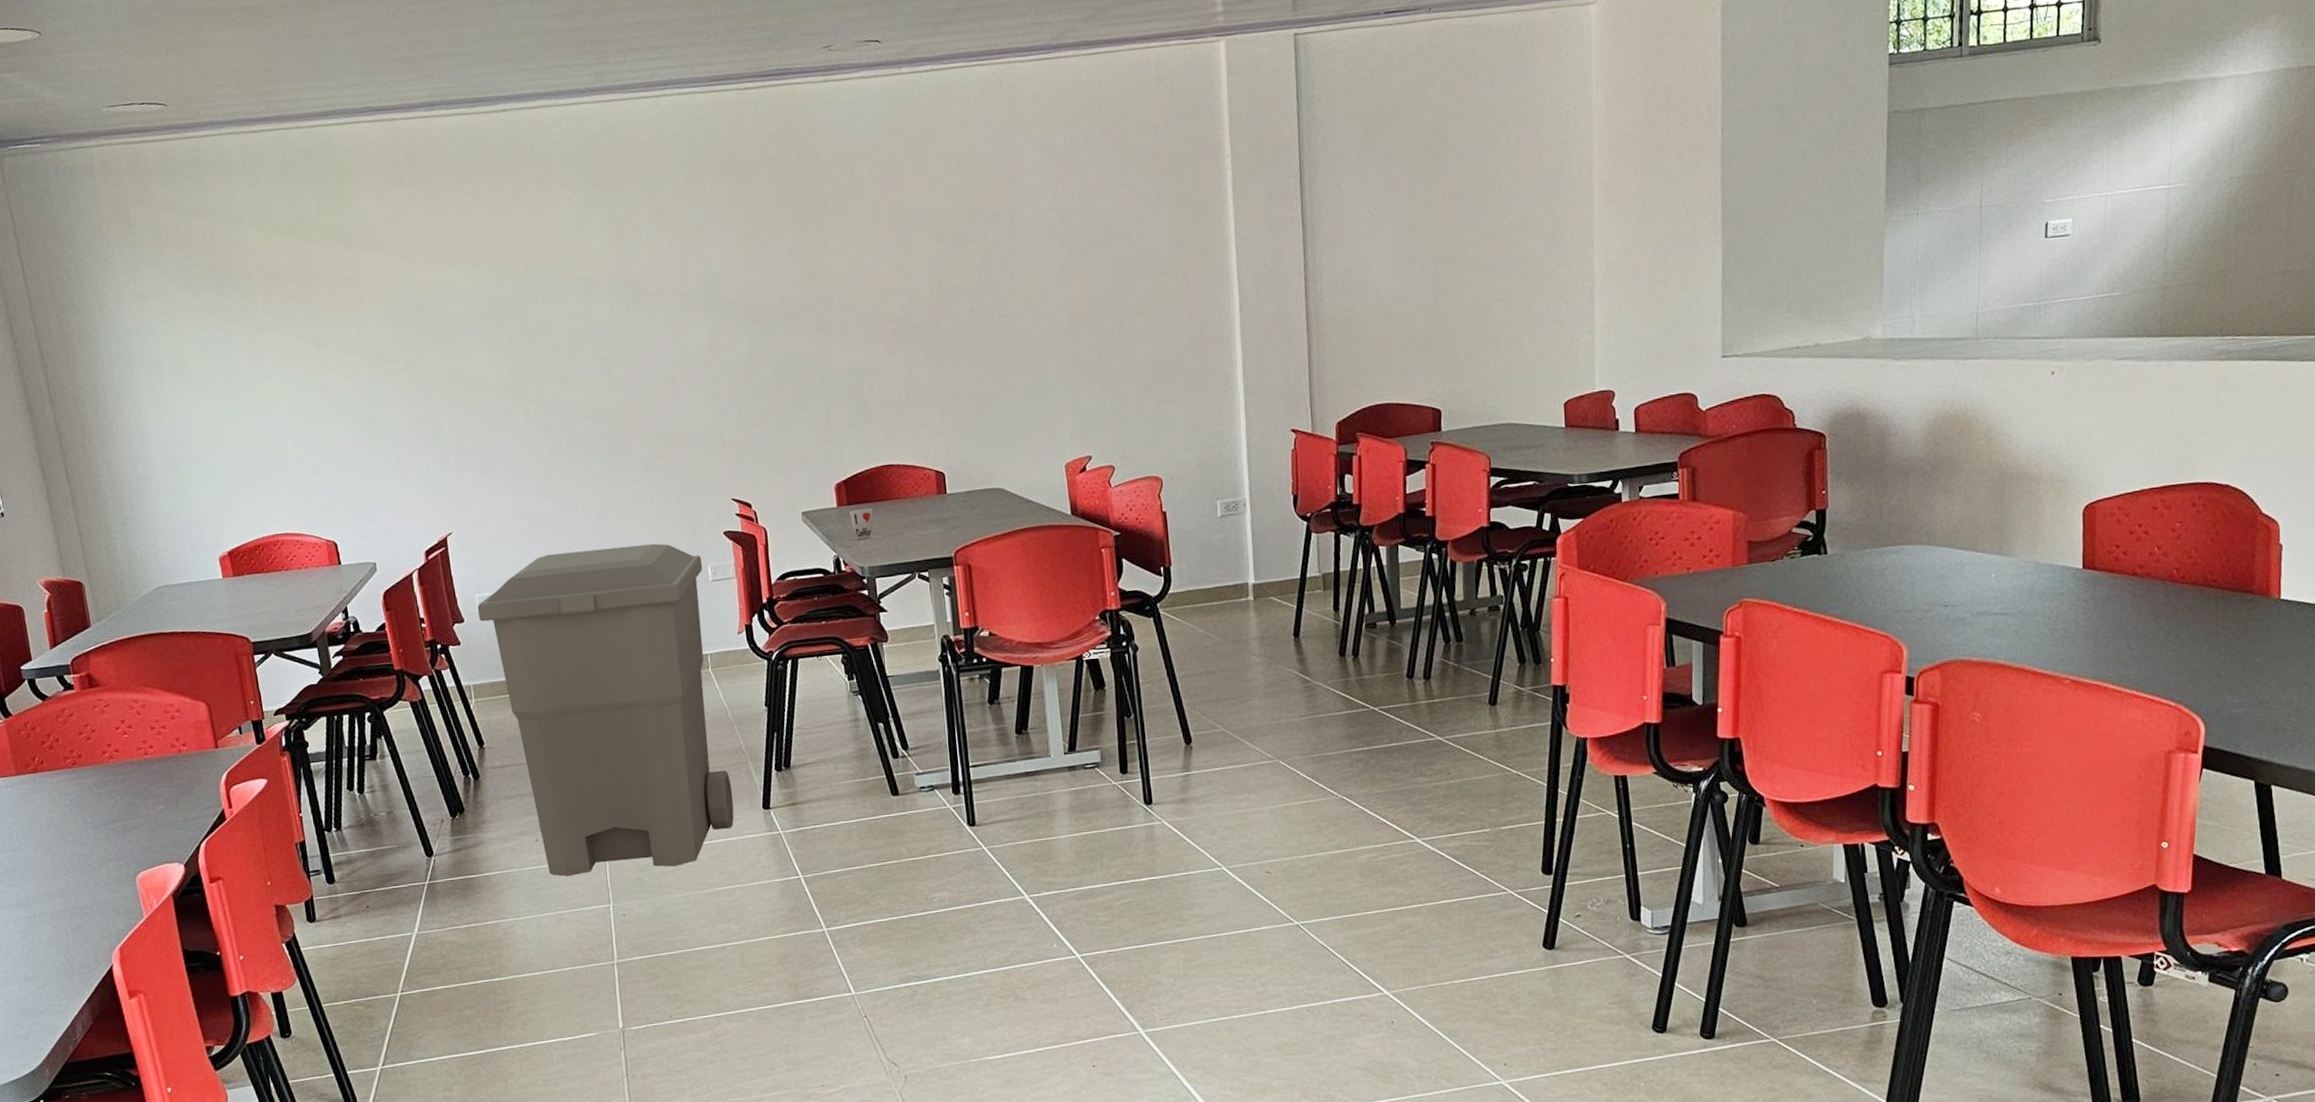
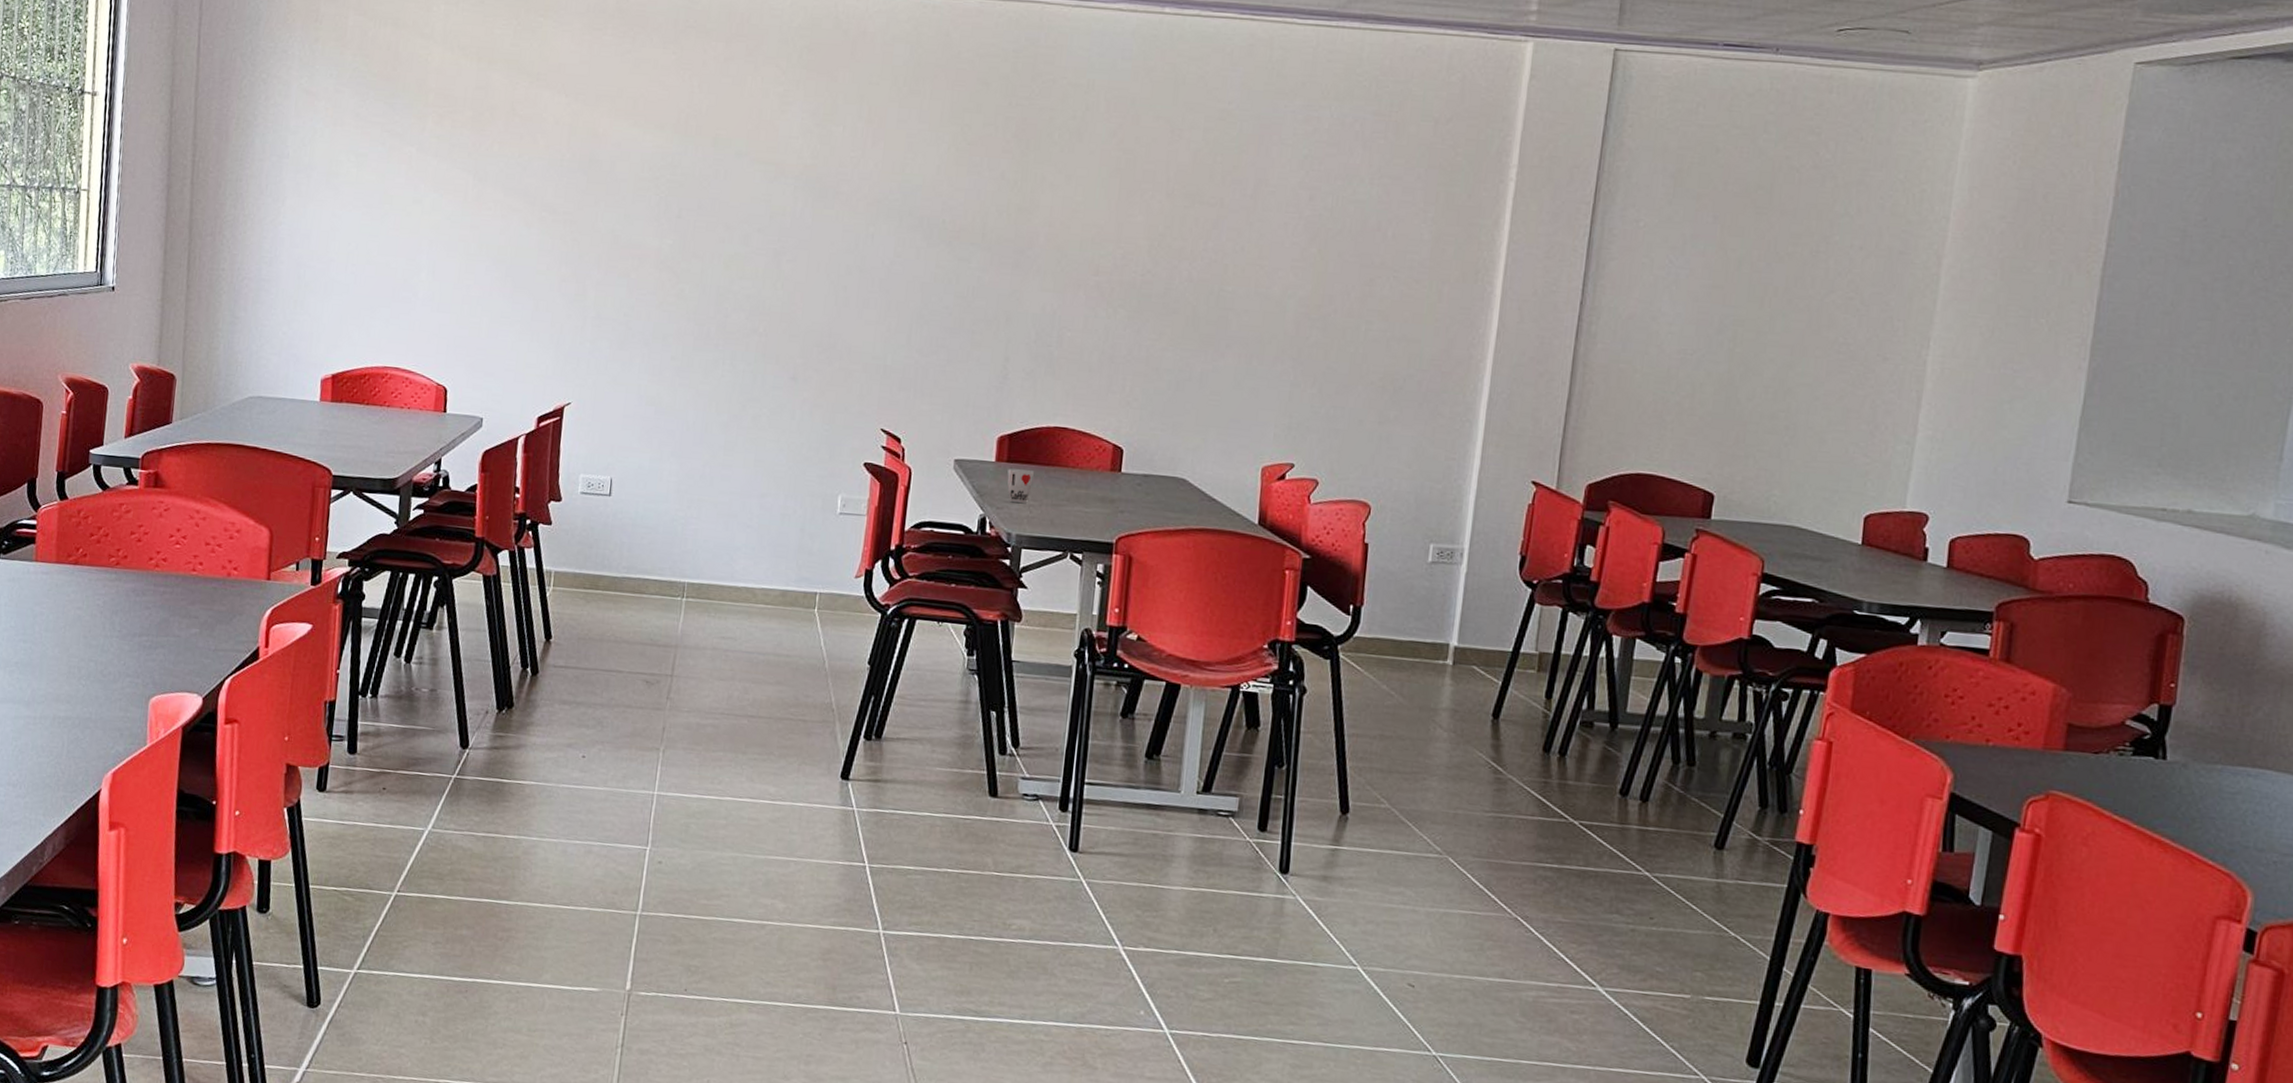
recycling bin: present [477,543,734,877] -> none [577,447,834,821]

